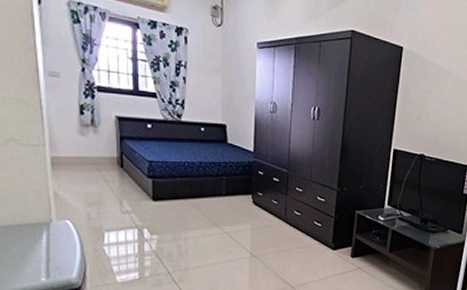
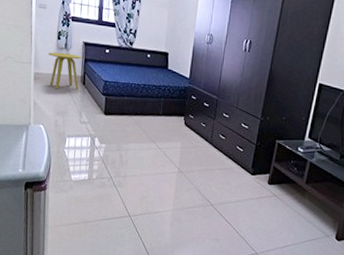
side table: none [68,130,117,175] -> present [48,52,83,90]

